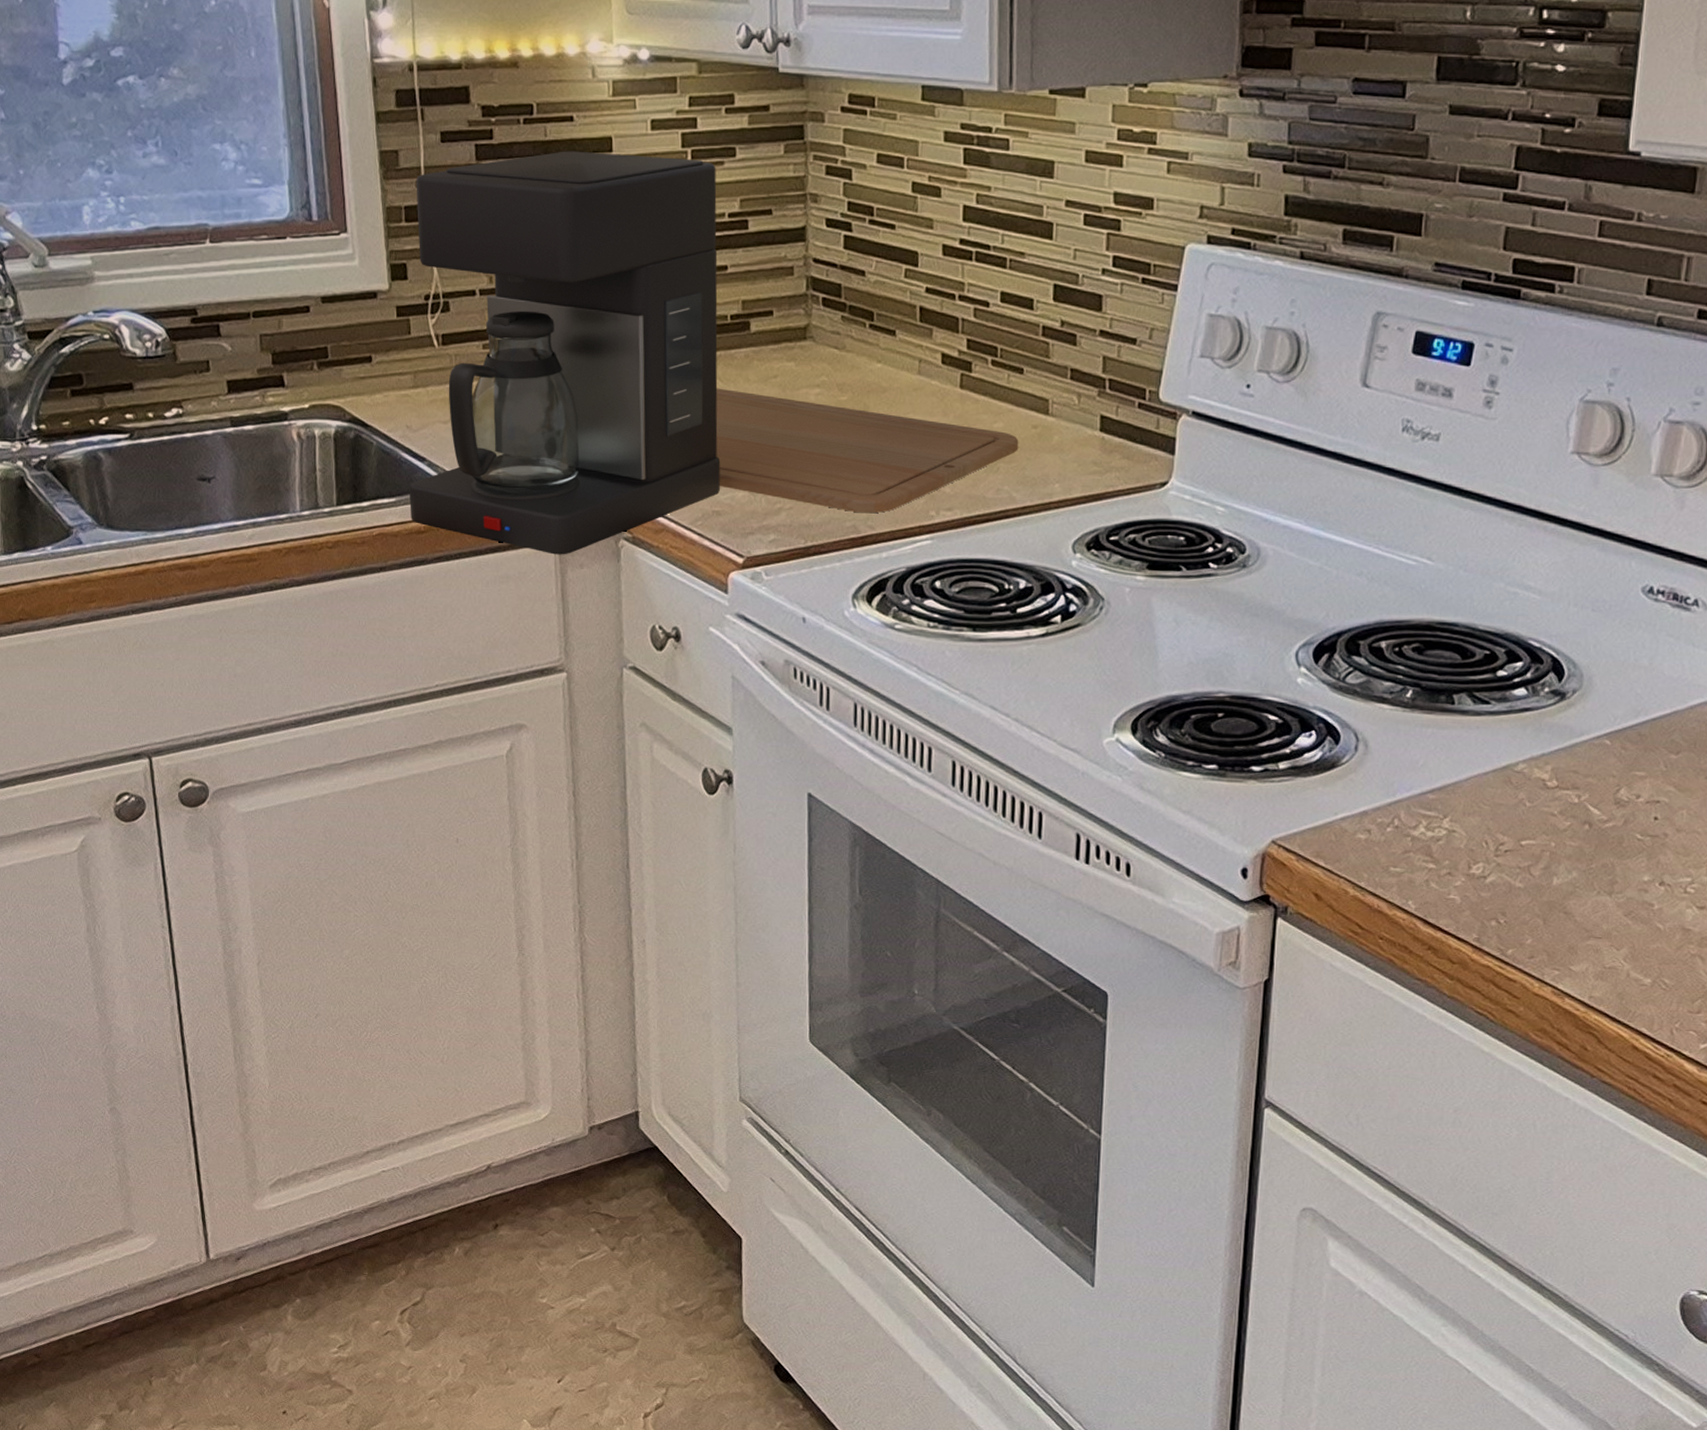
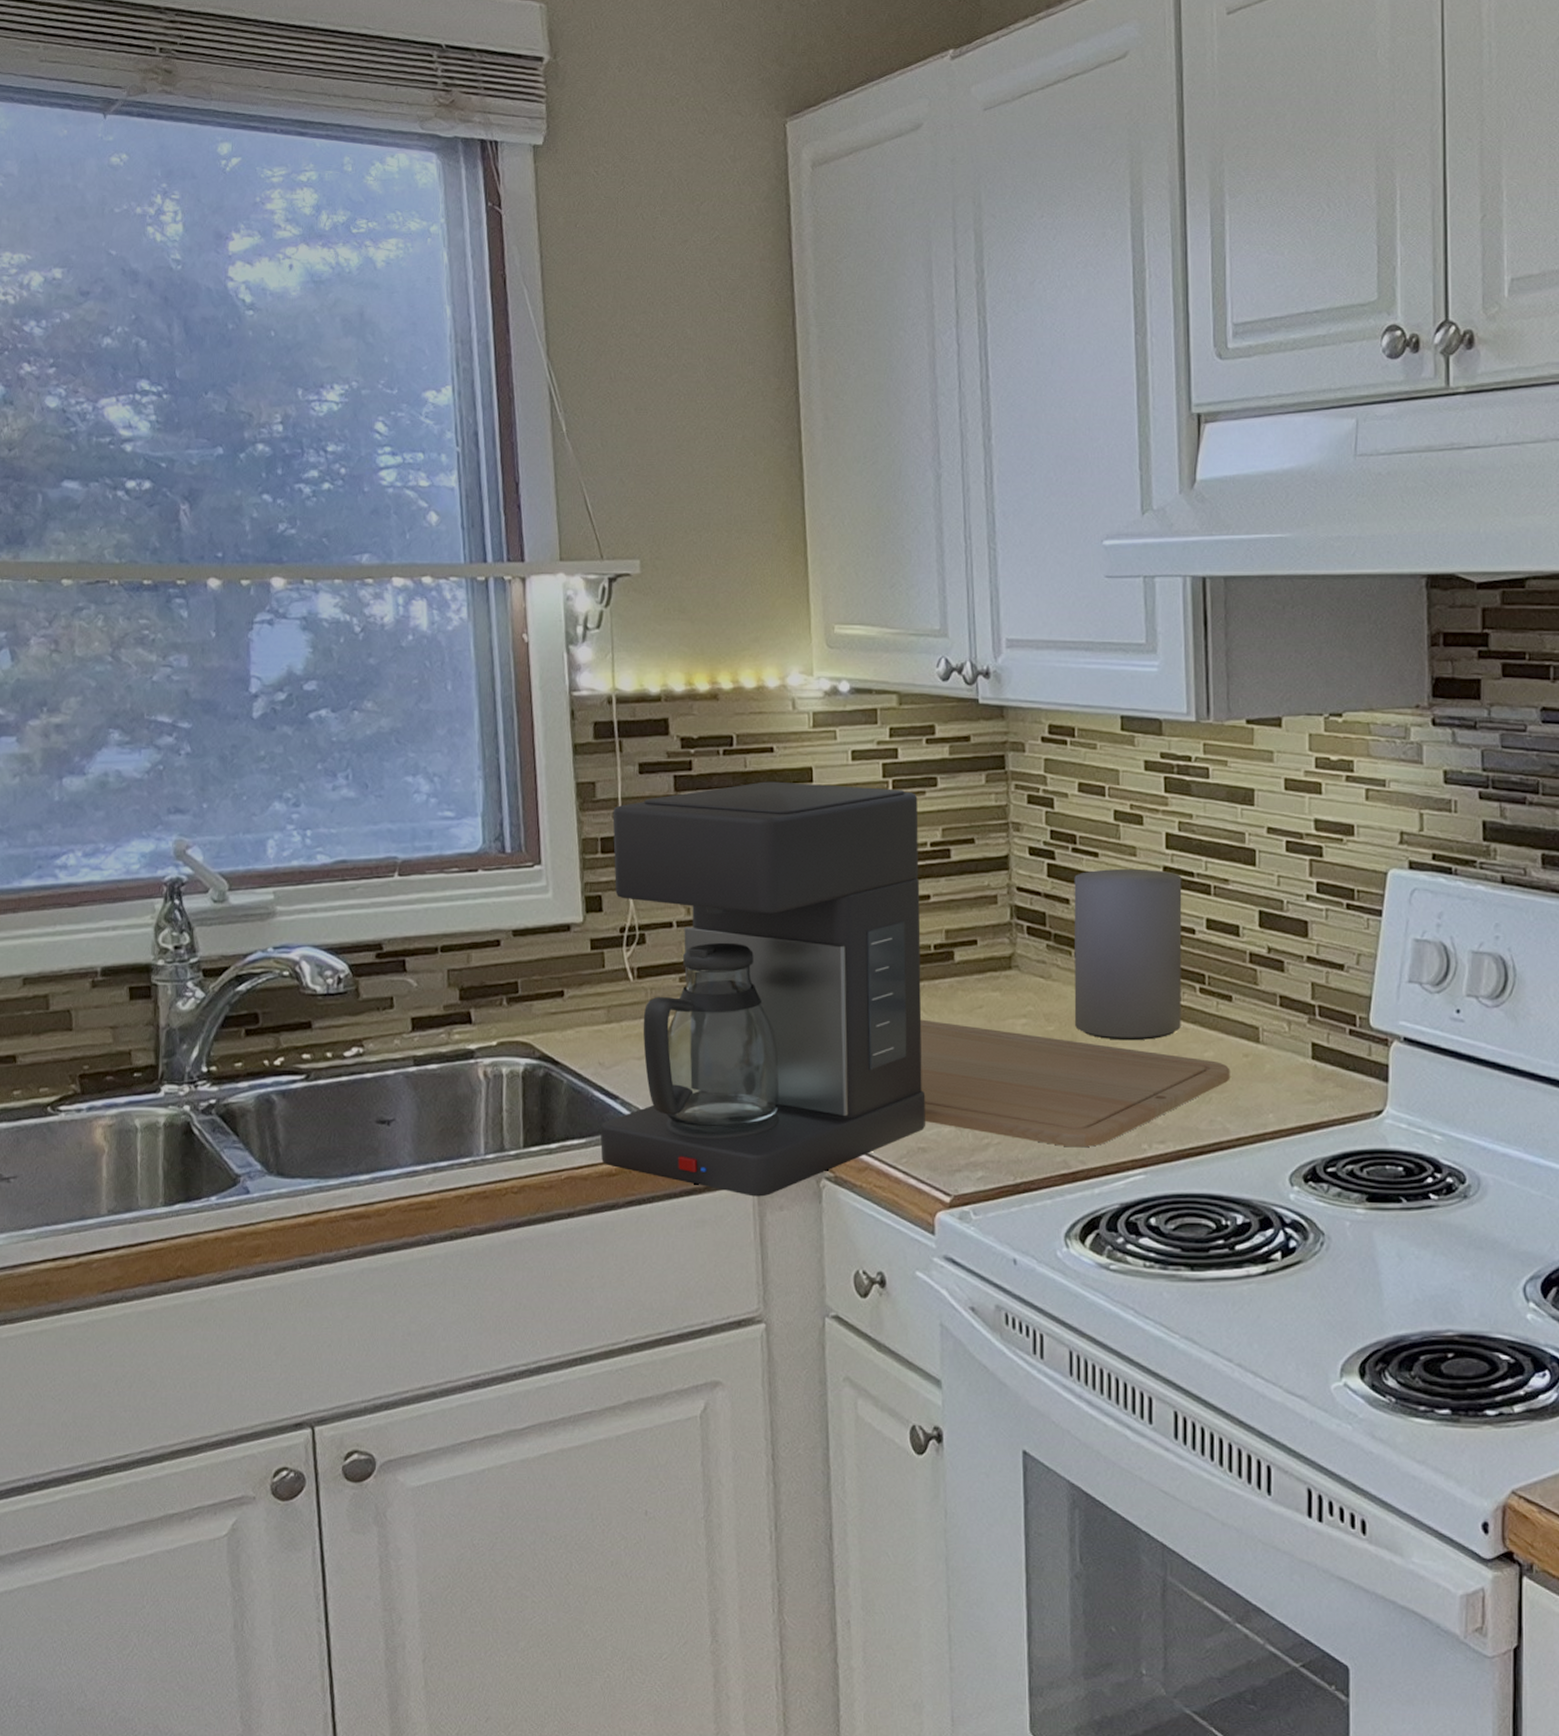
canister: none [867,241,978,411] -> present [1074,868,1182,1041]

